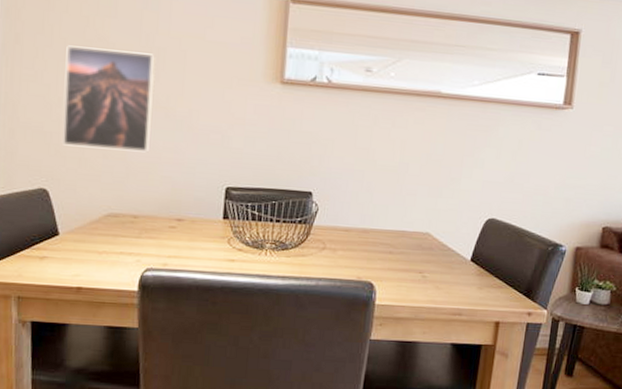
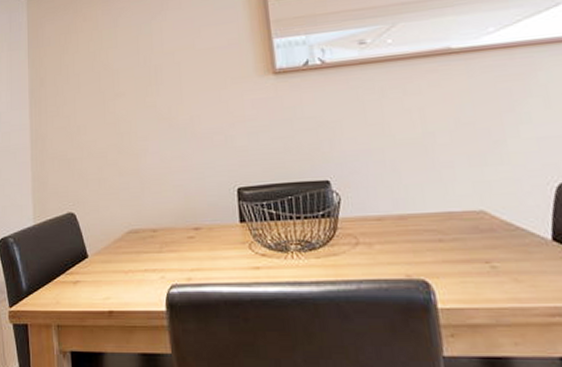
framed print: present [61,45,155,153] -> none [80,71,159,169]

